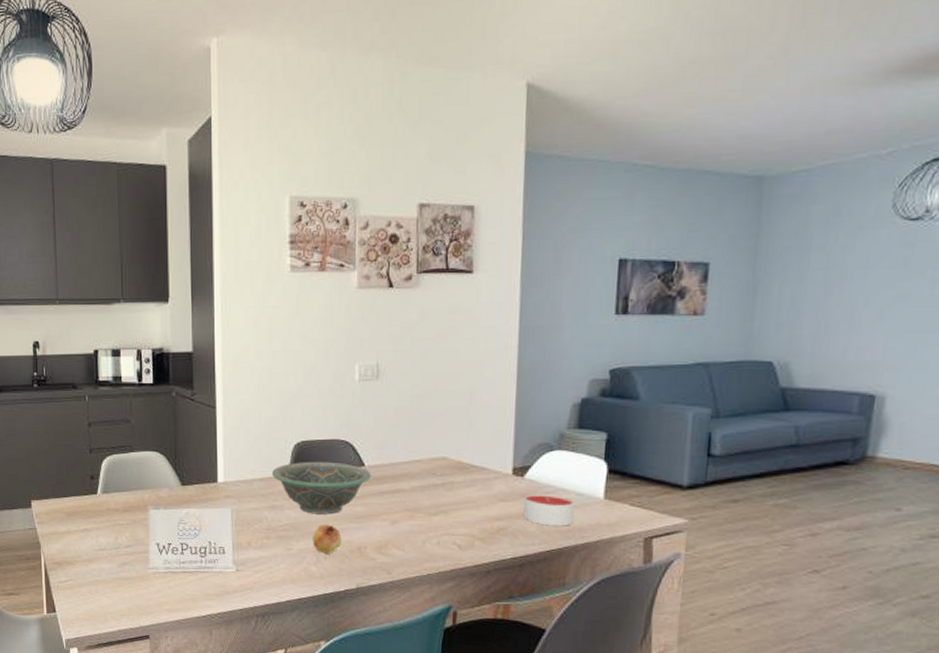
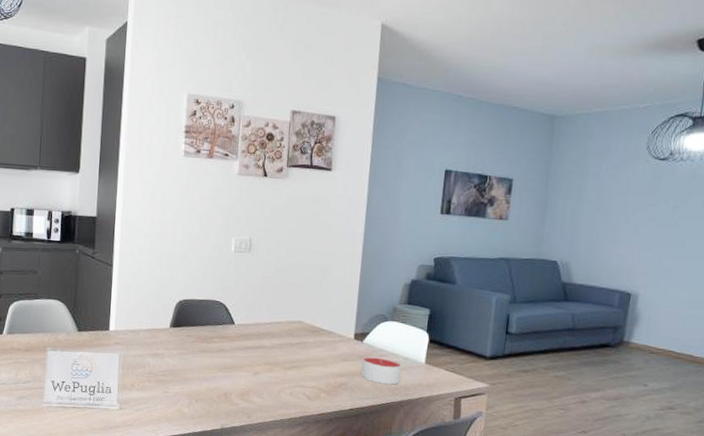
decorative bowl: present [272,461,371,515] -> none [156,317,240,364]
fruit: present [313,524,342,554] -> none [187,371,212,398]

